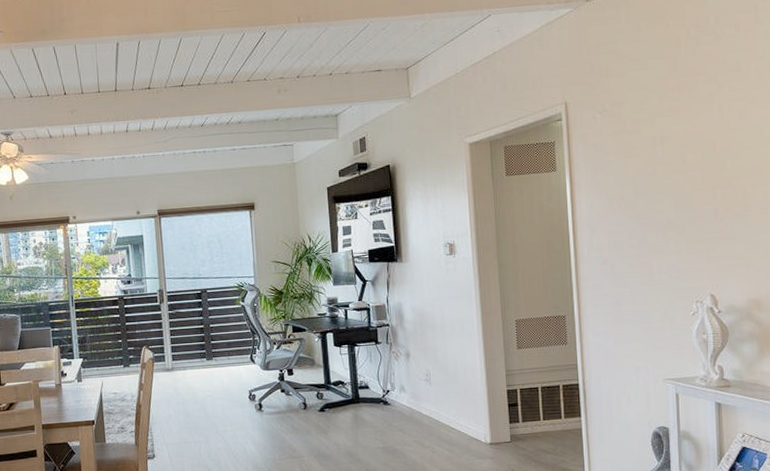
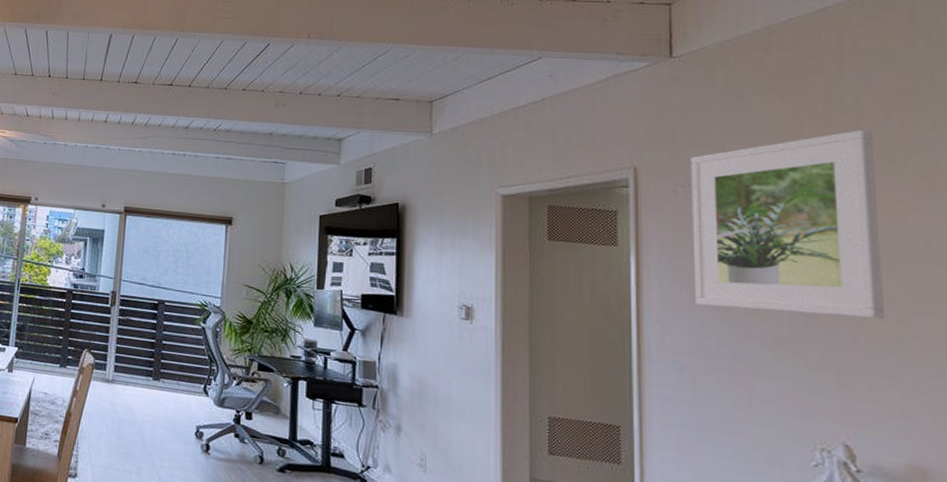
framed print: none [605,44,735,209] -> present [691,129,884,320]

